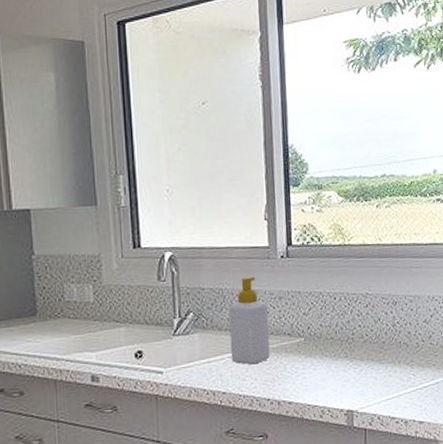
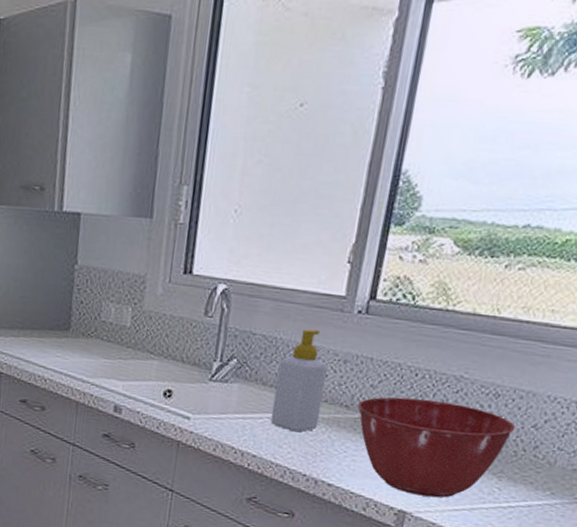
mixing bowl: none [298,315,413,395] -> present [358,397,516,498]

